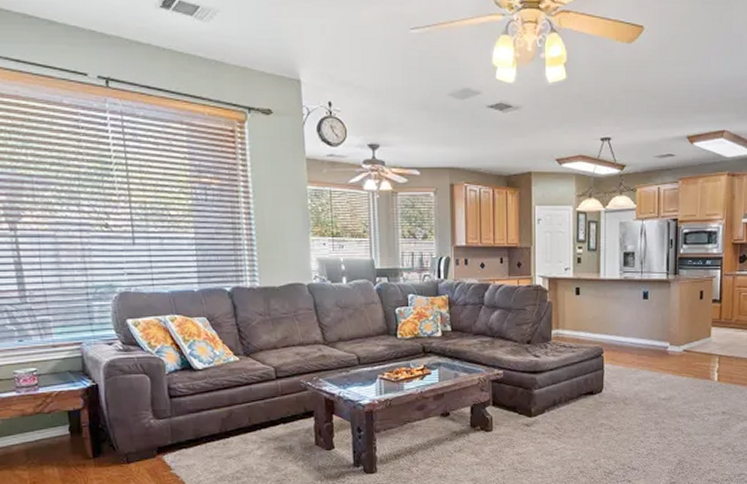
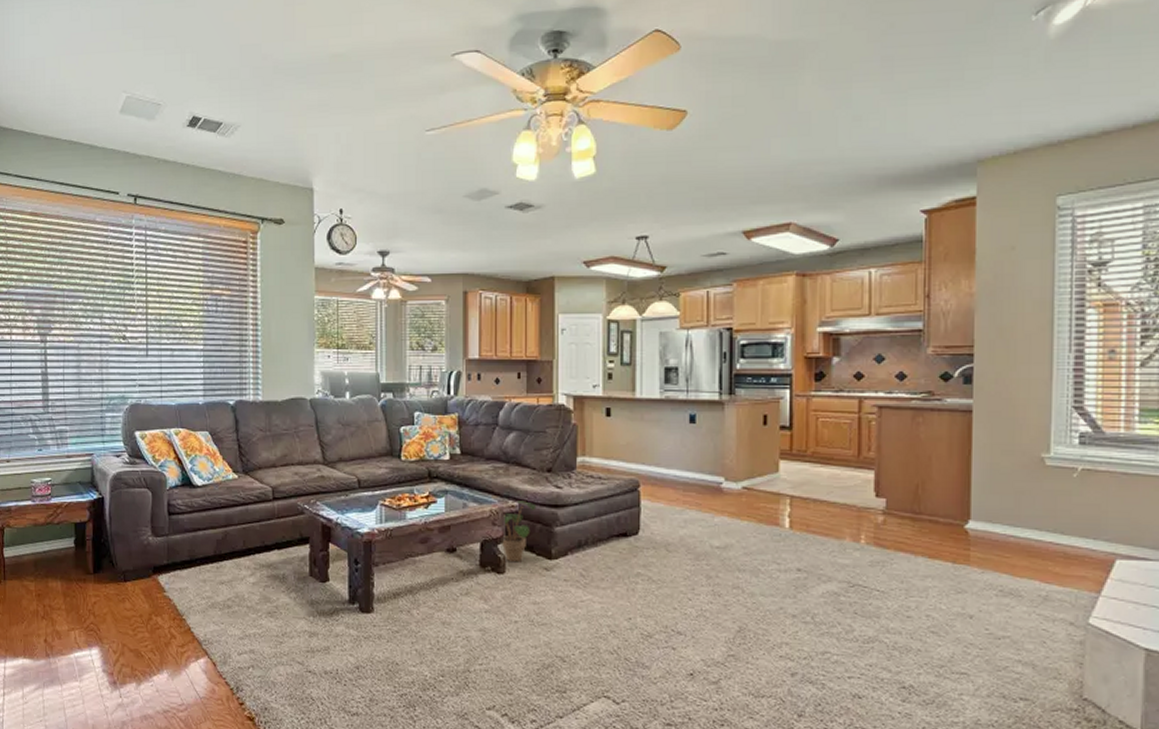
potted plant: none [489,369,518,422] -> present [502,501,537,563]

